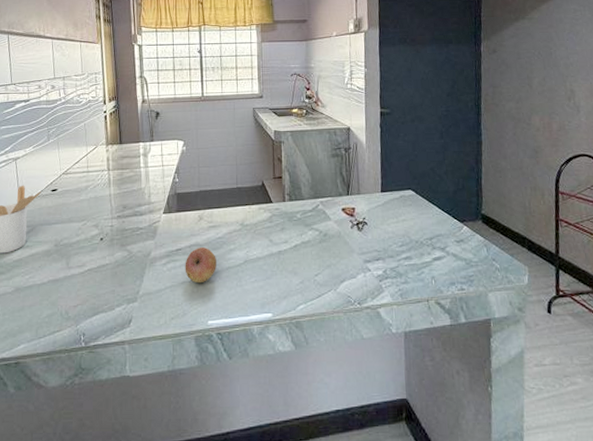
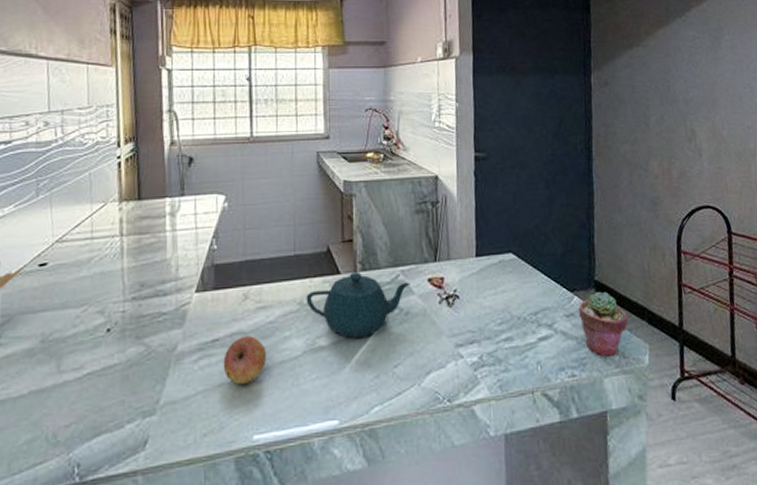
teapot: none [246,202,328,253] -> present [306,272,410,339]
potted succulent: none [467,223,510,277] -> present [578,292,628,358]

